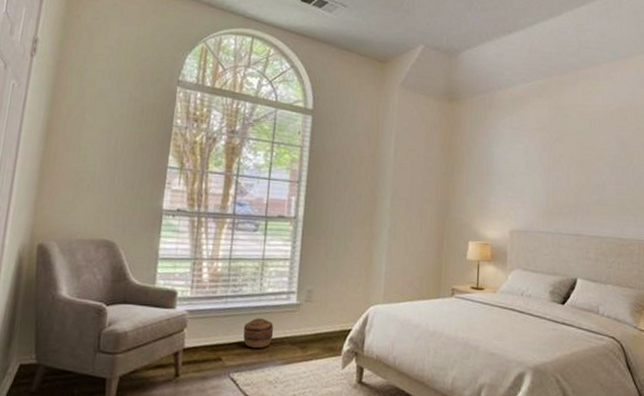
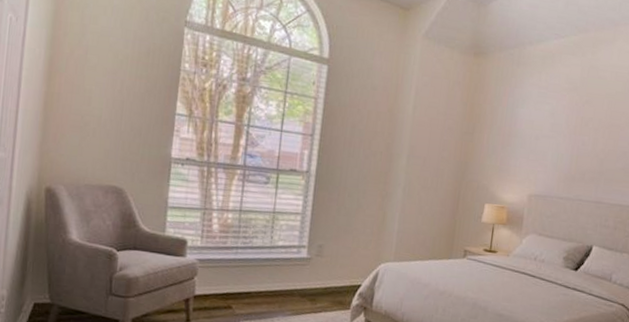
basket: present [243,318,274,348] -> none [253,270,284,299]

